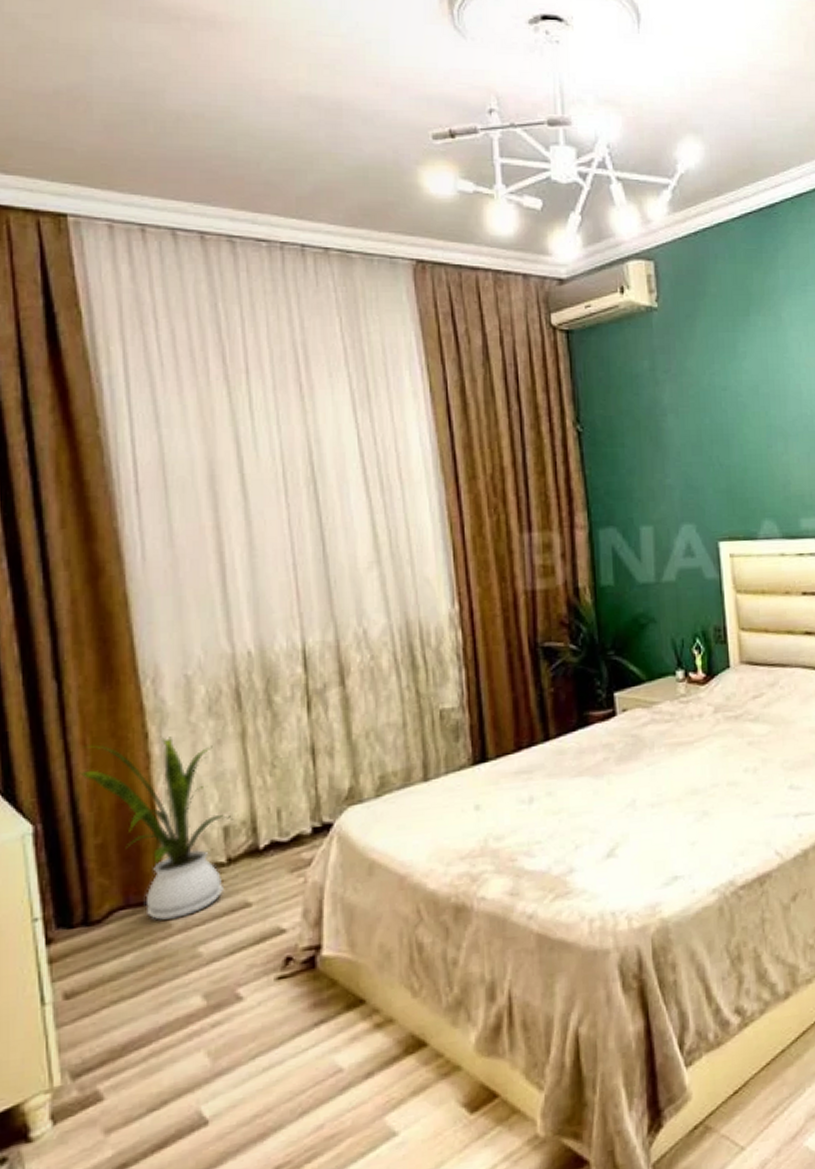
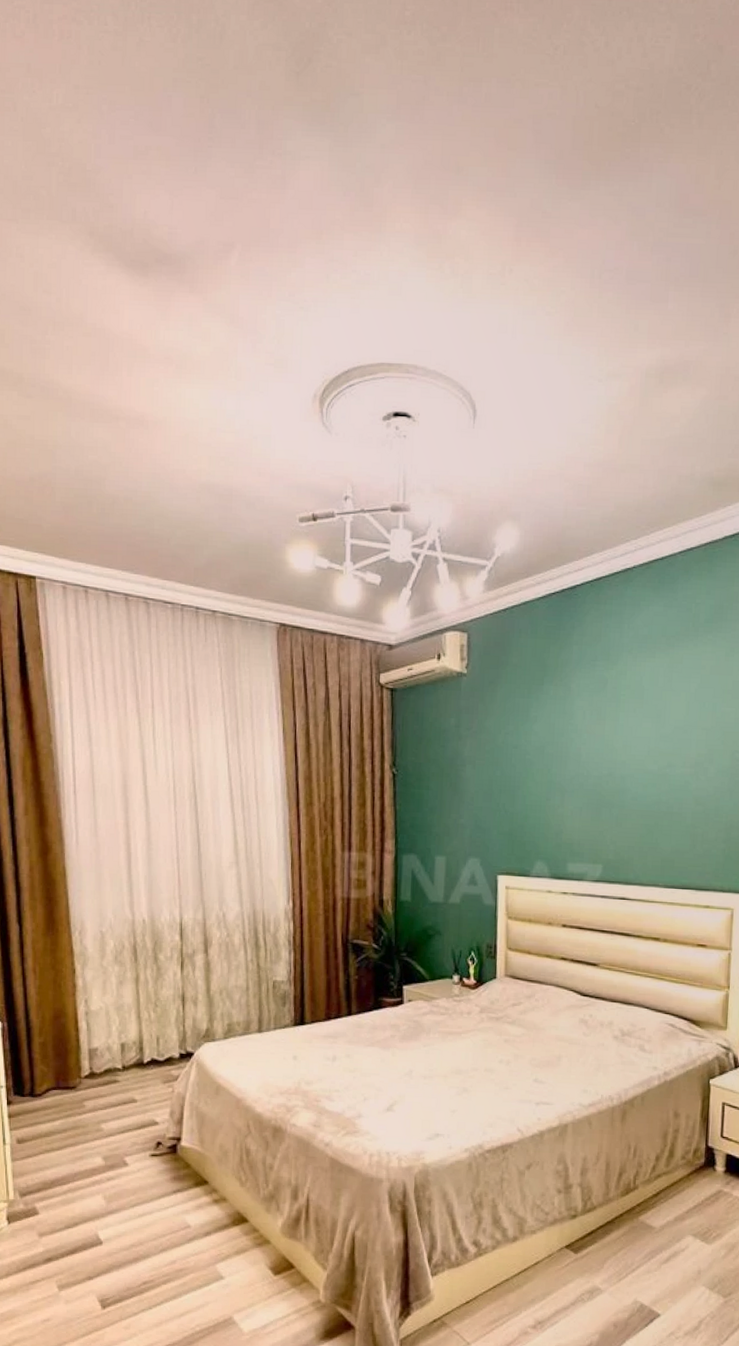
house plant: present [79,737,234,920] -> none [31,972,128,1103]

